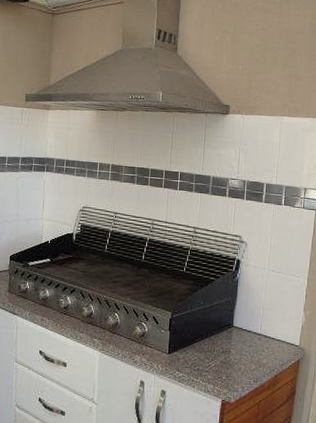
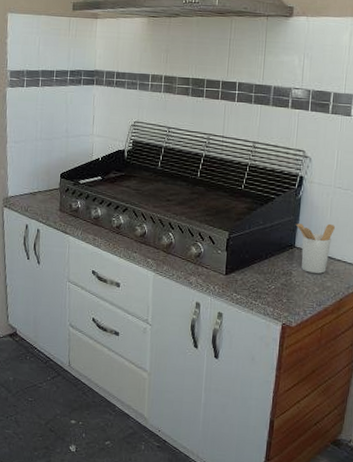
utensil holder: none [233,304,269,351] -> present [295,223,335,274]

